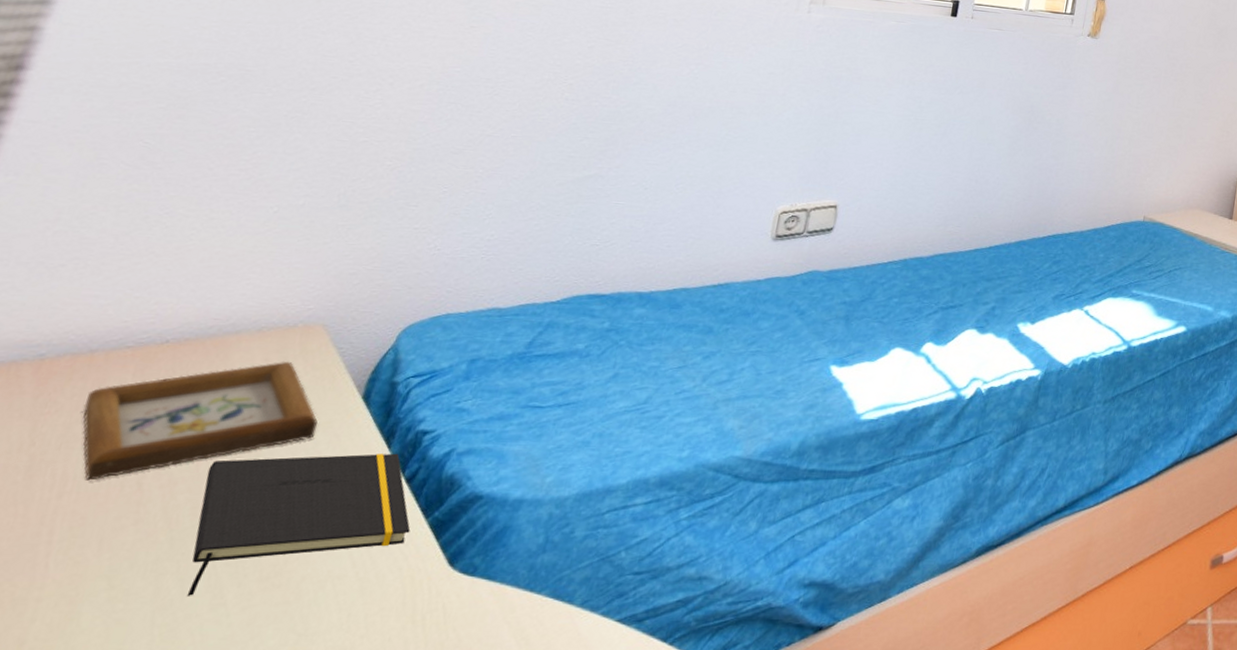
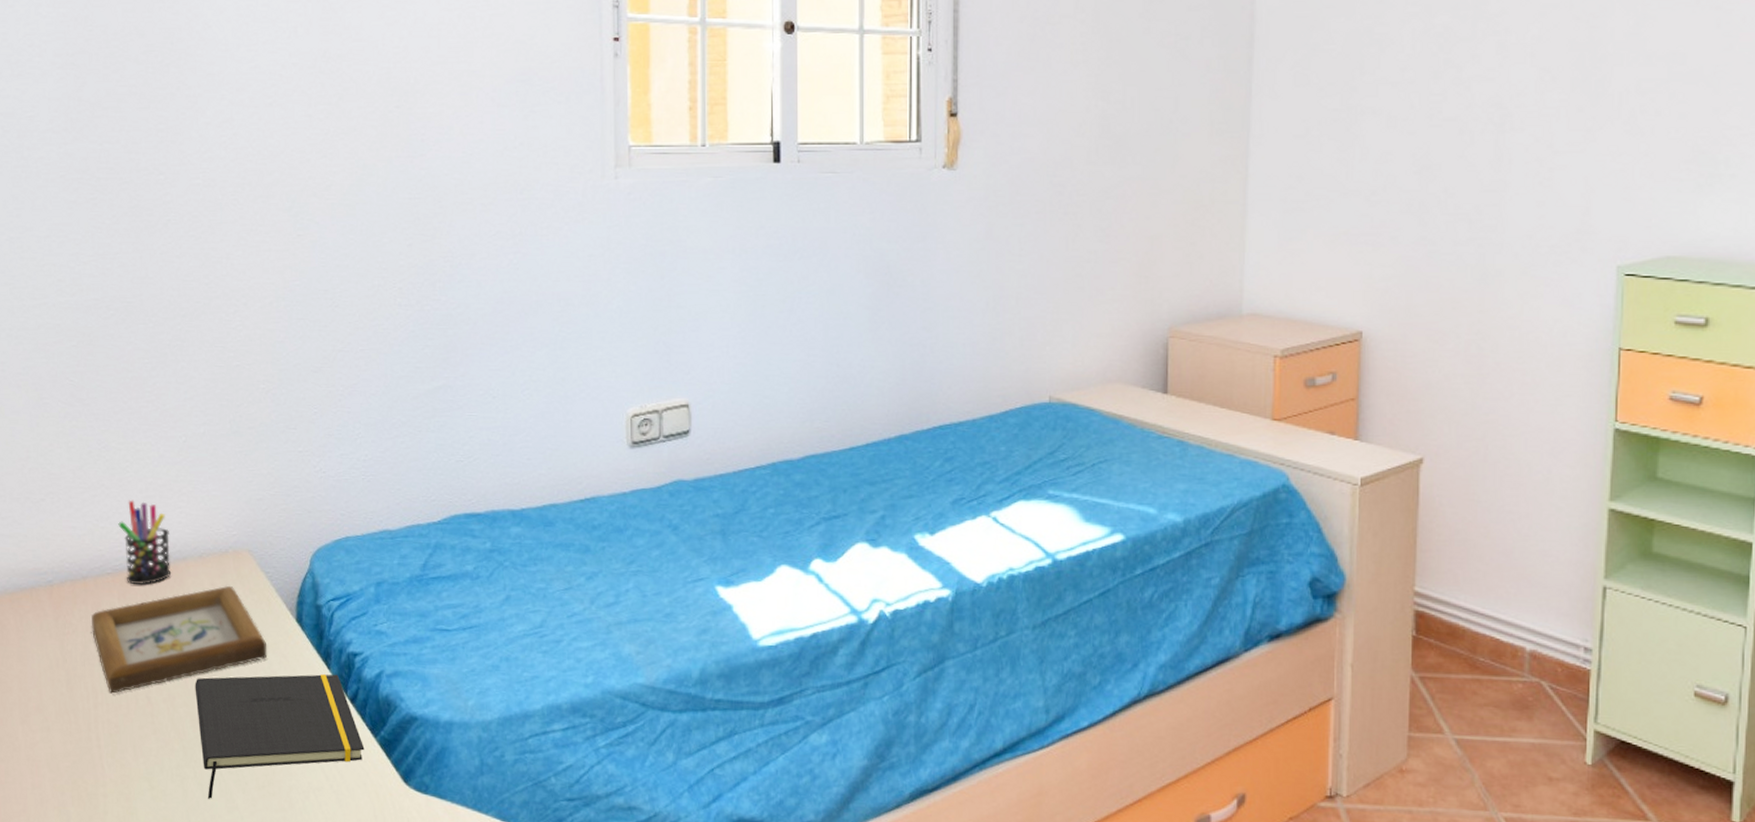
pen holder: none [151,269,227,360] -> present [118,500,172,586]

